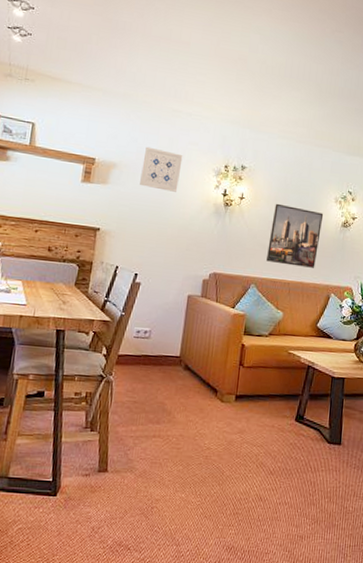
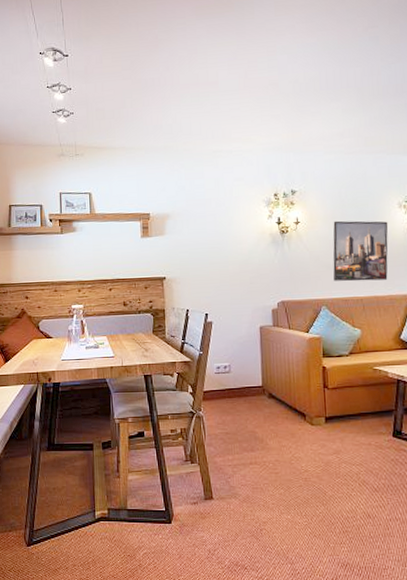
wall art: present [140,146,183,192] -> none [193,191,232,231]

